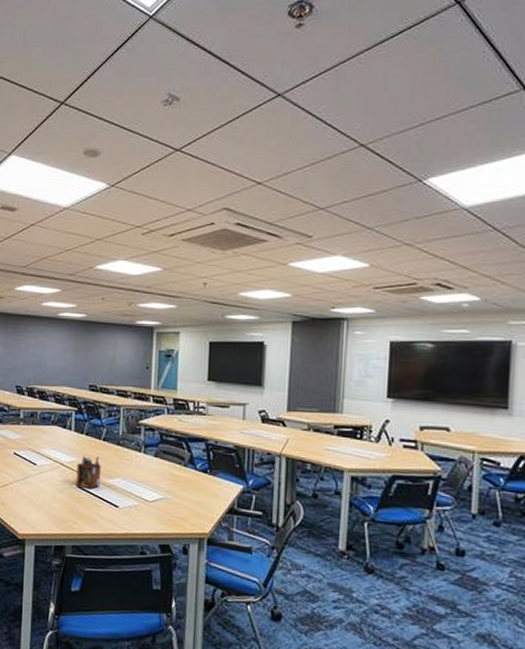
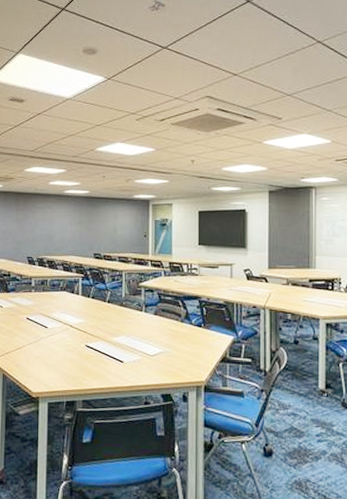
desk organizer: present [76,456,101,490] -> none [84,317,107,348]

